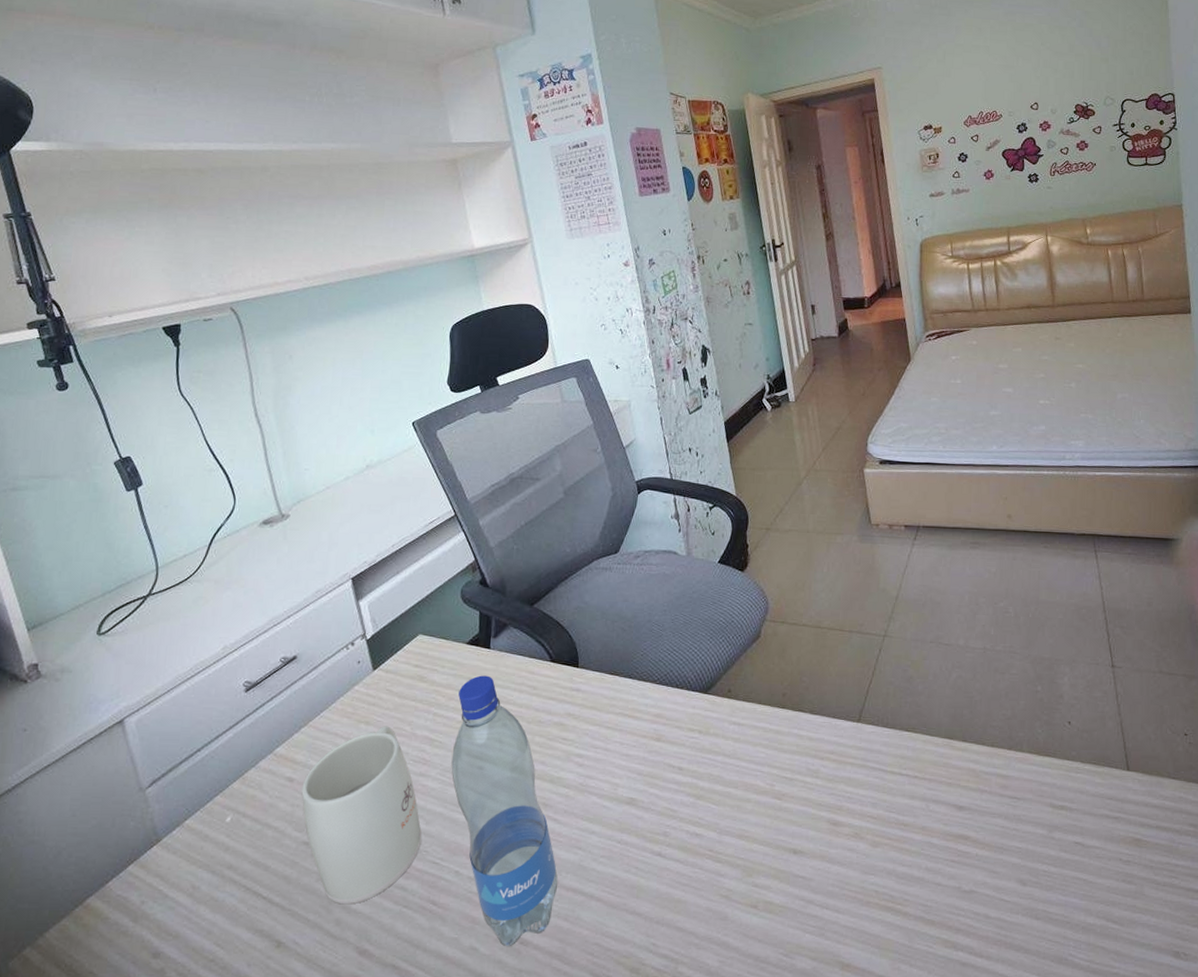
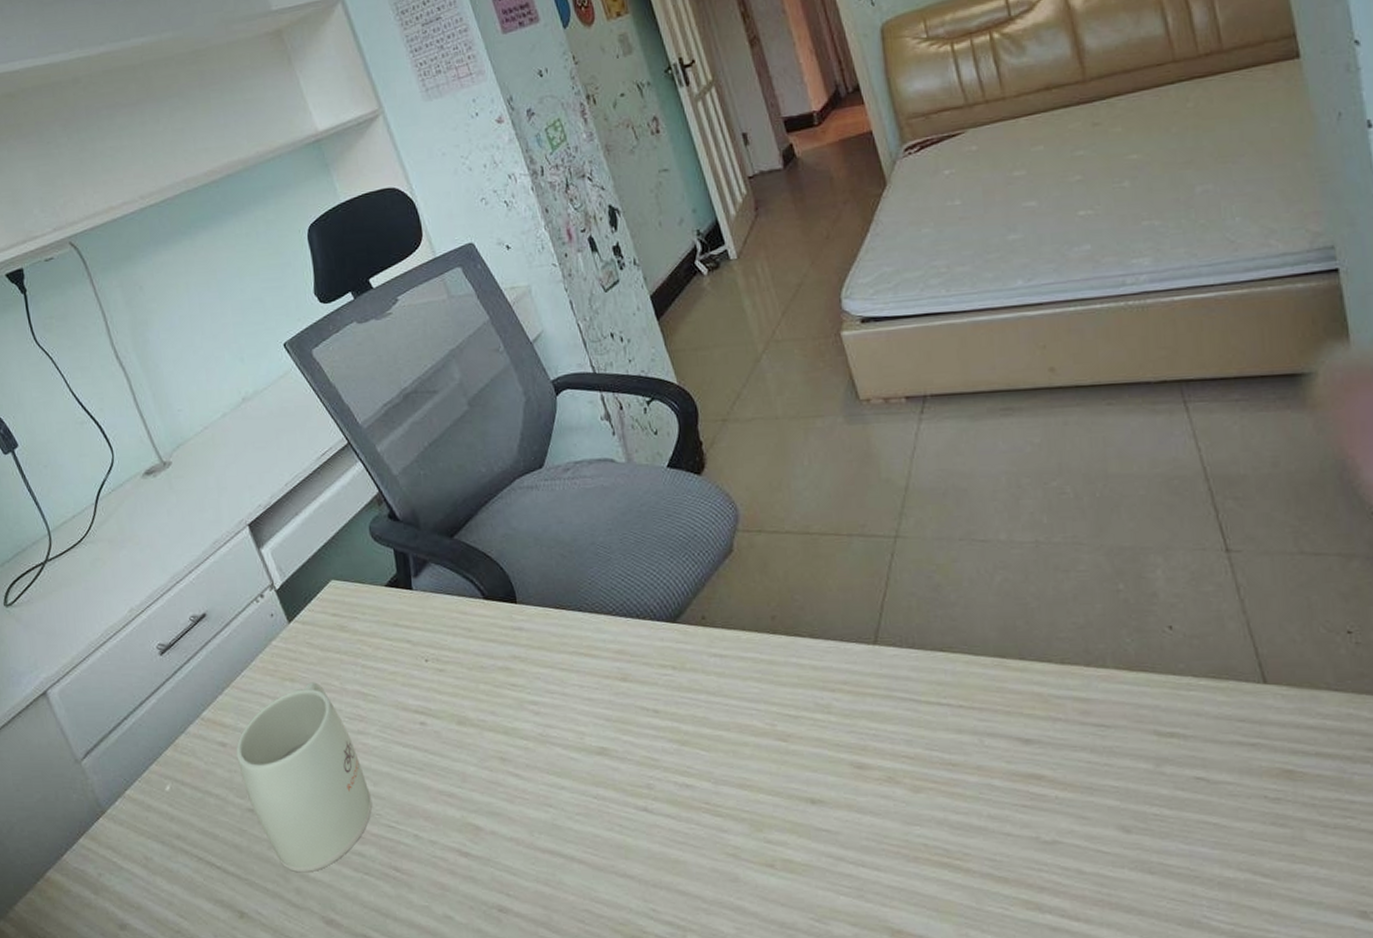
bottle: present [451,675,559,946] -> none [385,620,532,914]

